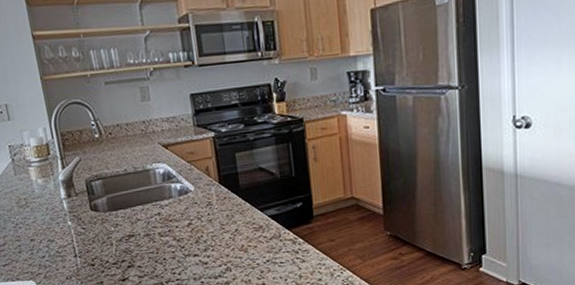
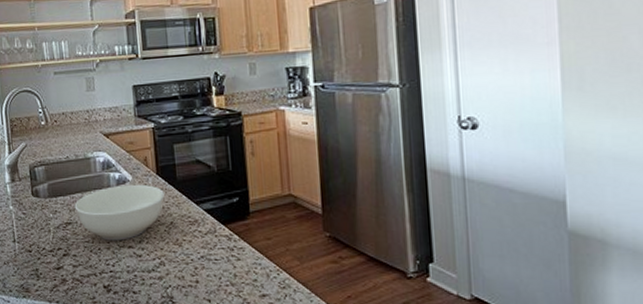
bowl: none [136,194,229,251] -> present [74,184,166,241]

